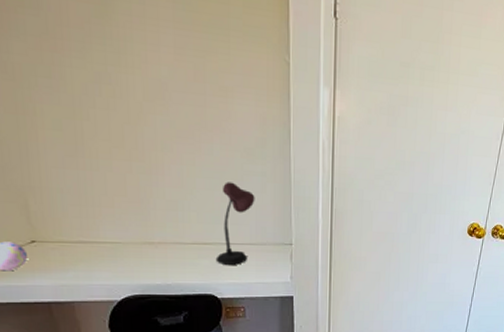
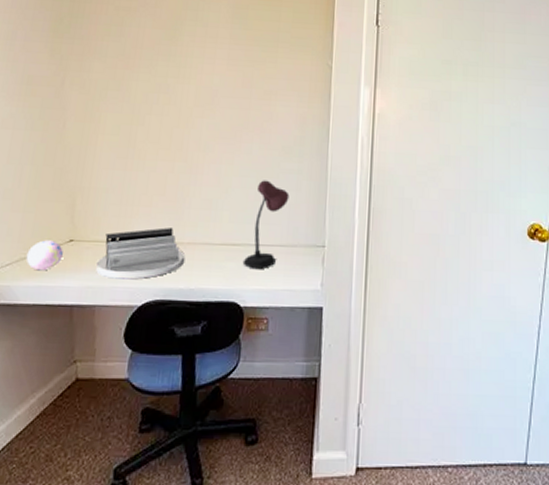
desk organizer: none [65,228,158,277] -> present [95,227,186,280]

